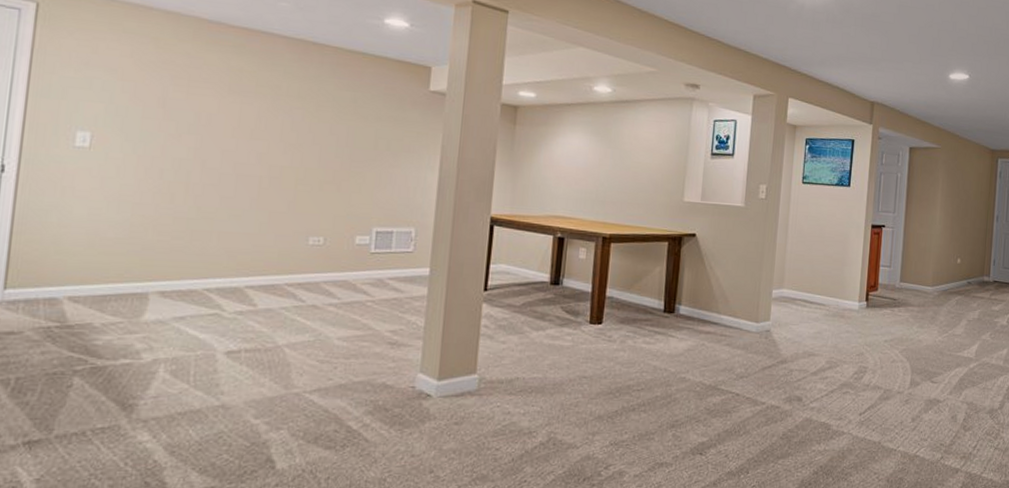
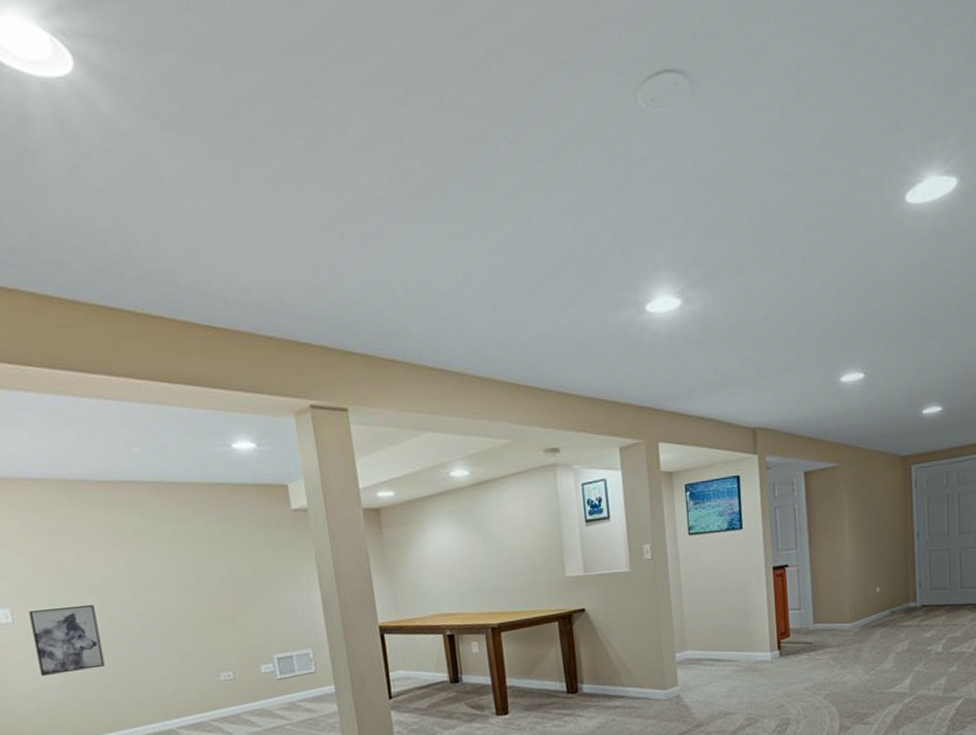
wall art: none [104,139,189,210] -> present [29,605,105,677]

